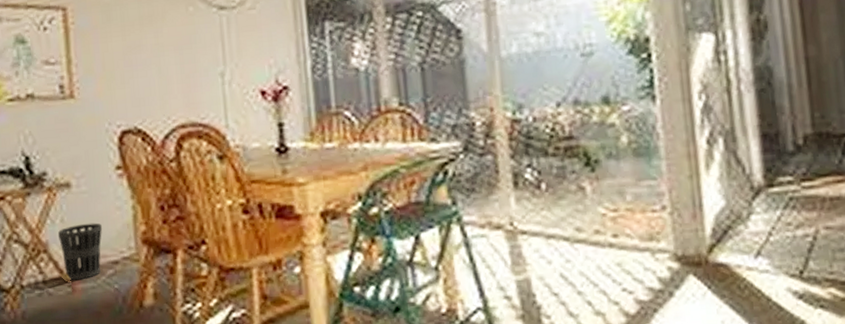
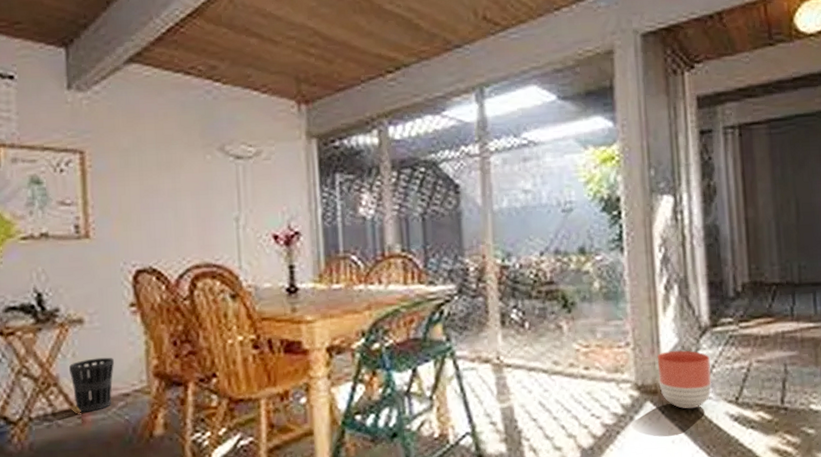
planter: none [700,214,769,284] -> present [657,350,712,409]

